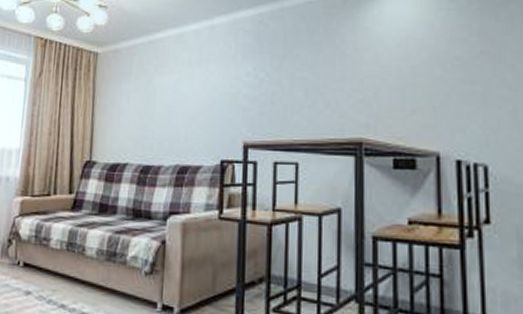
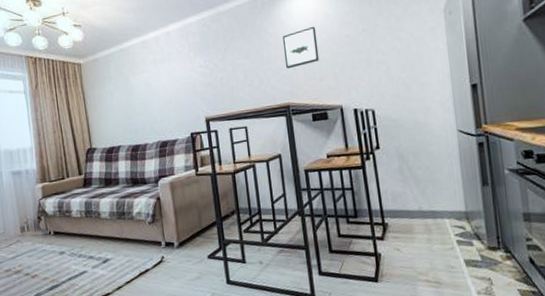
wall art: none [363,38,413,92] -> present [282,26,320,69]

